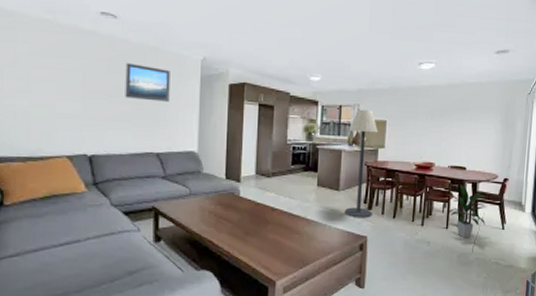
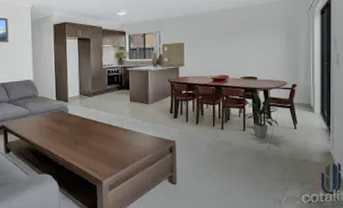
floor lamp: present [344,109,378,218] -> none [154,35,178,126]

